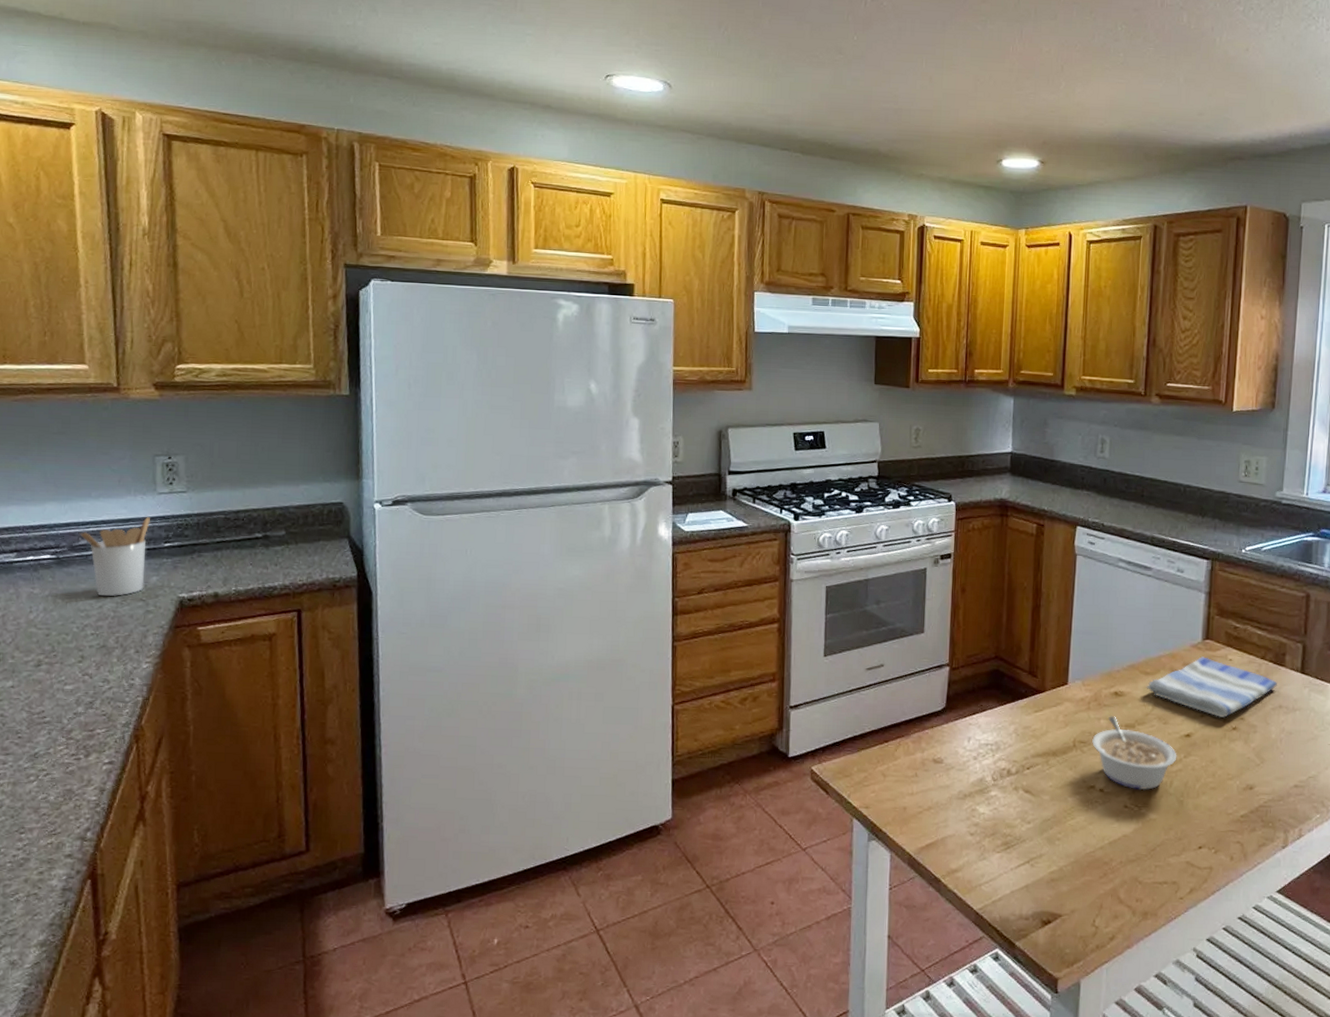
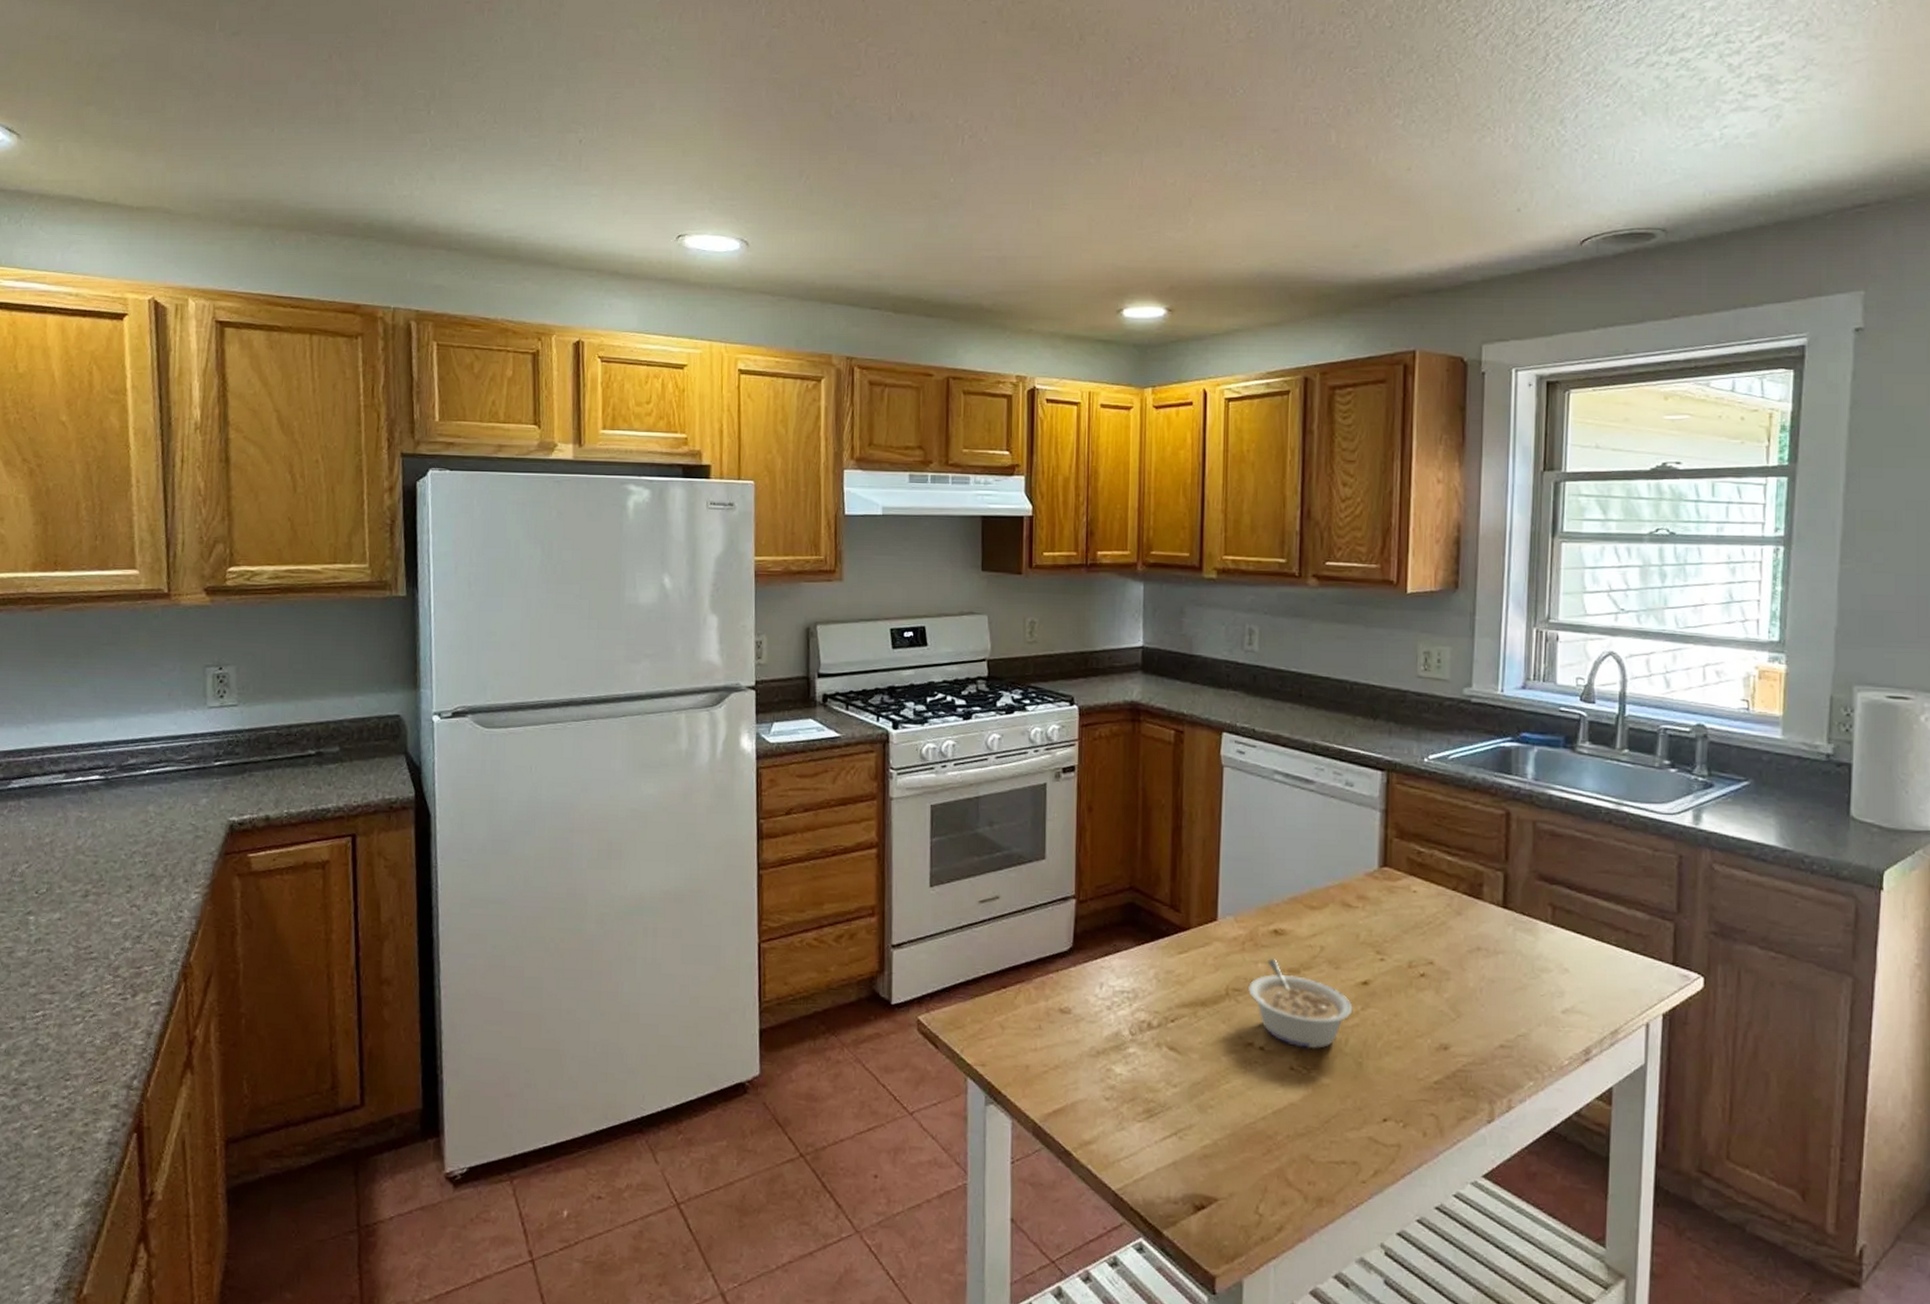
utensil holder: present [79,516,150,597] -> none [128,732,200,821]
dish towel: present [1146,656,1277,718] -> none [1312,887,1474,962]

